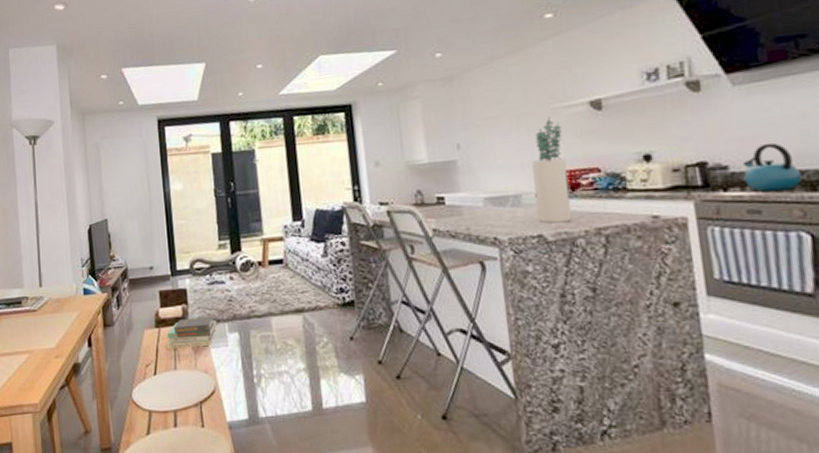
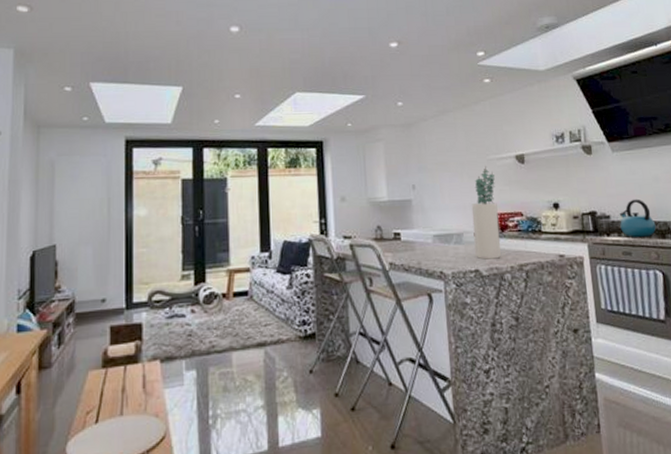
books: present [166,316,217,350] -> none [113,353,173,394]

